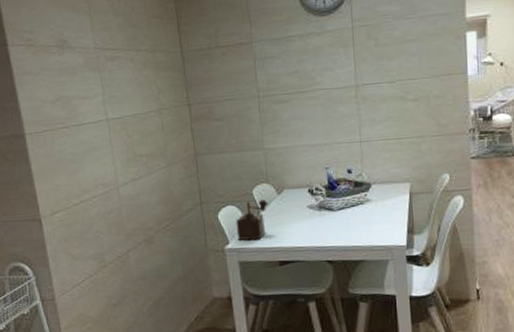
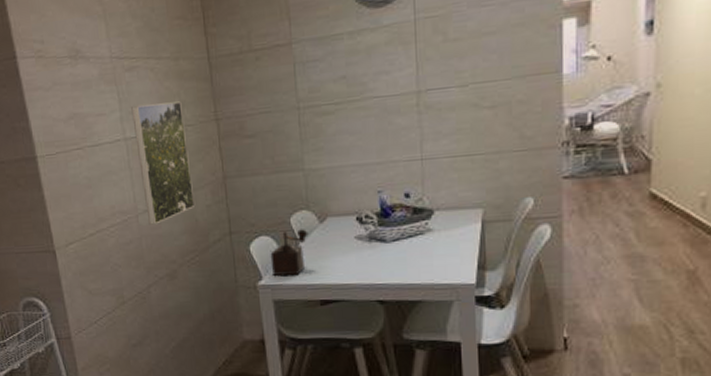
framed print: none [113,88,170,196] -> present [131,101,196,225]

